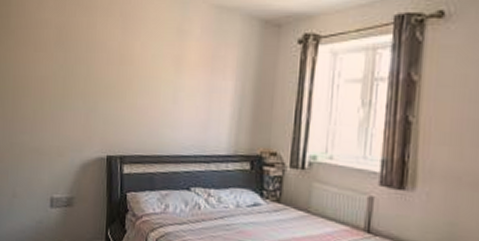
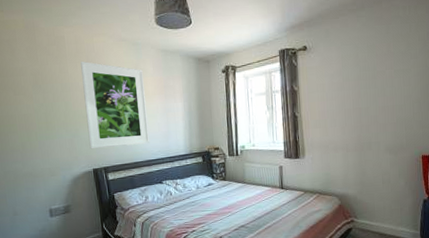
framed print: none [107,16,187,133] -> present [80,61,149,149]

